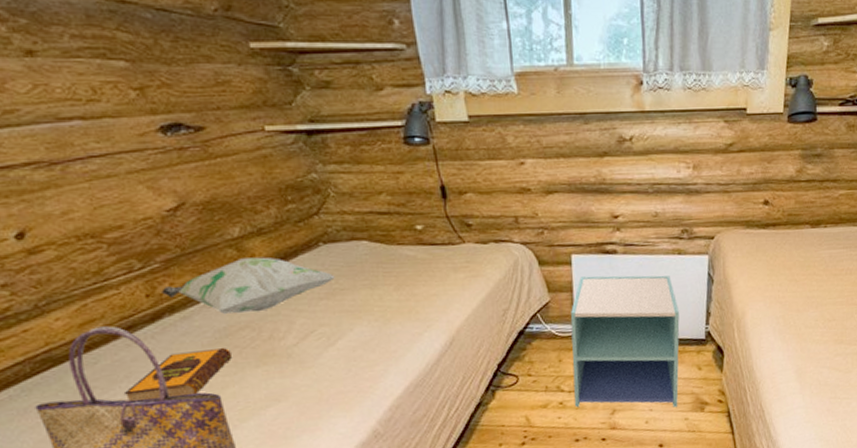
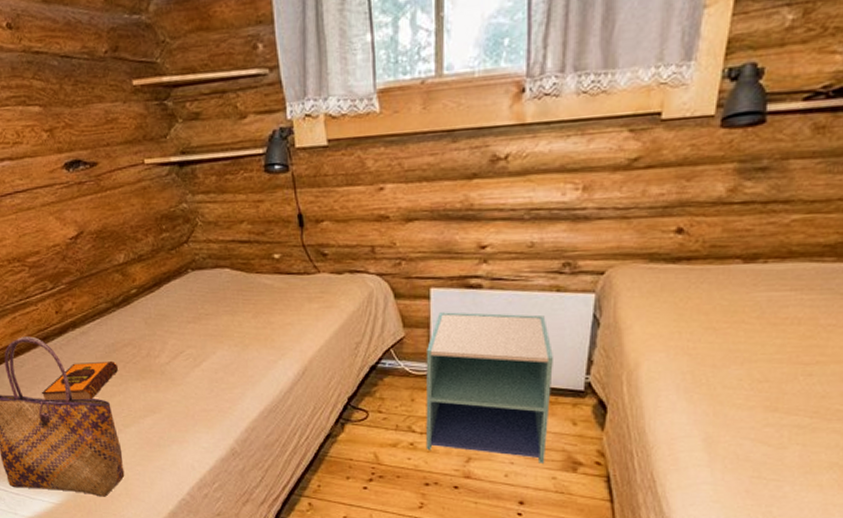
decorative pillow: present [161,257,335,314] -> none [67,281,201,332]

